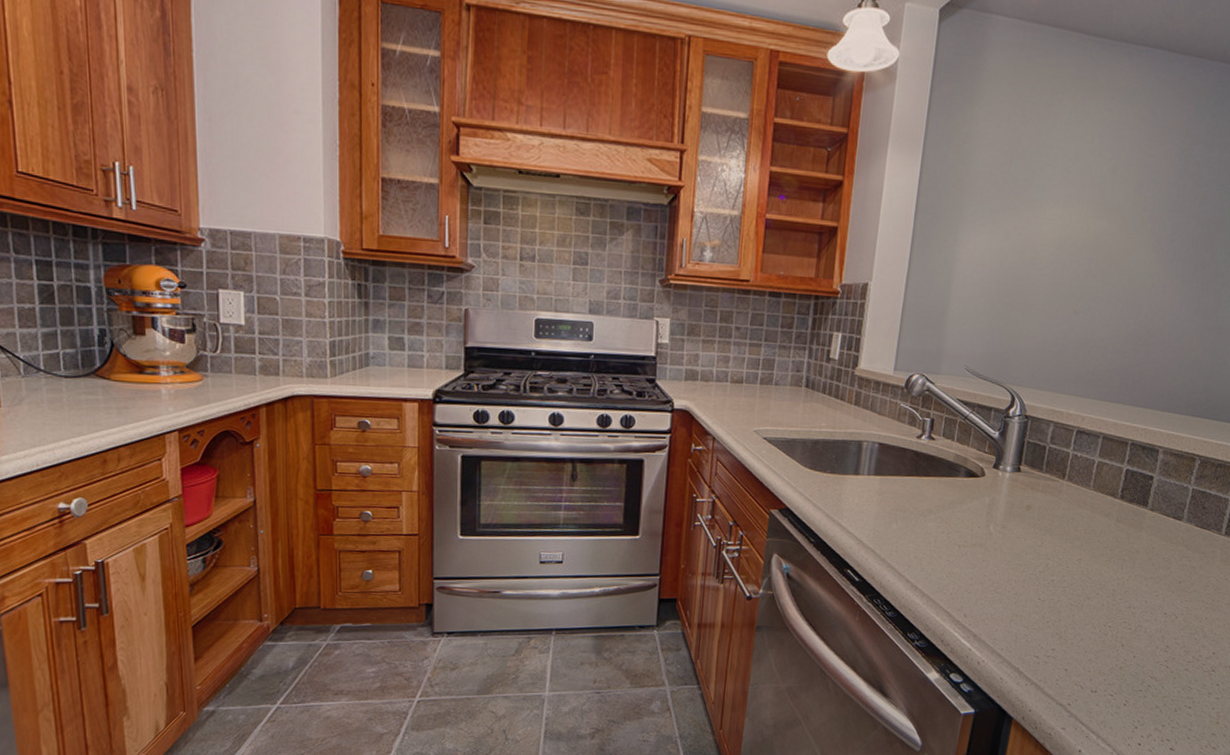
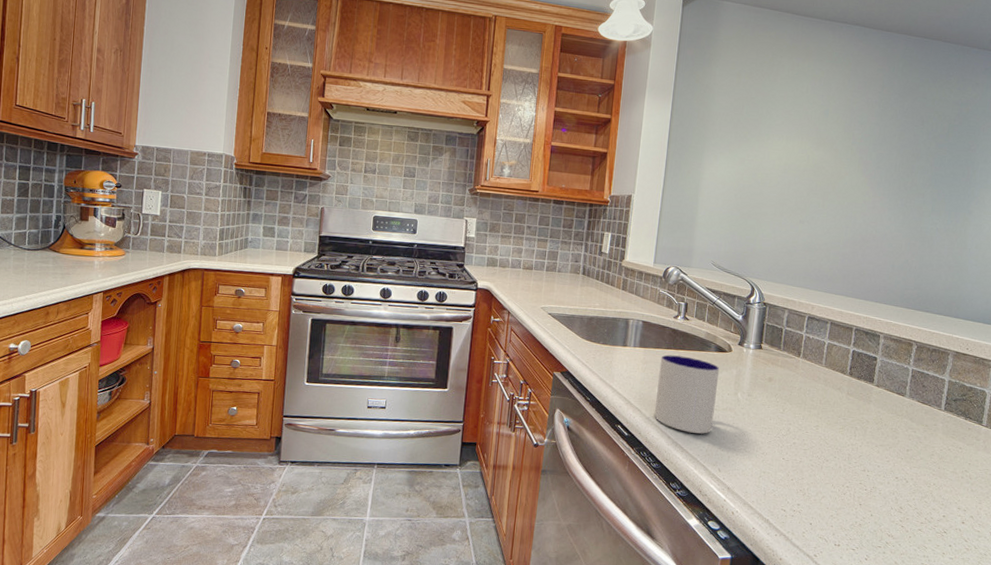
mug: none [890,483,970,575] -> present [654,355,720,434]

